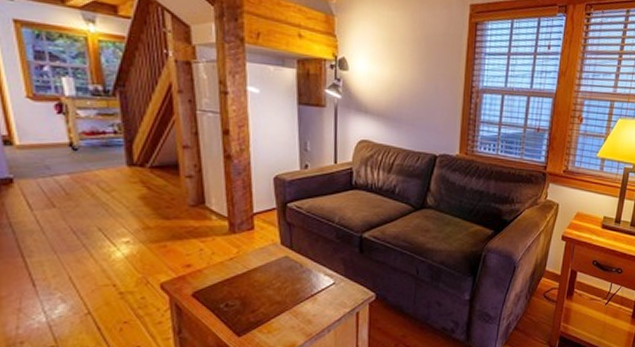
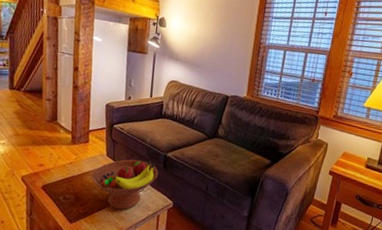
fruit bowl: none [262,245,353,310] -> present [91,159,158,209]

